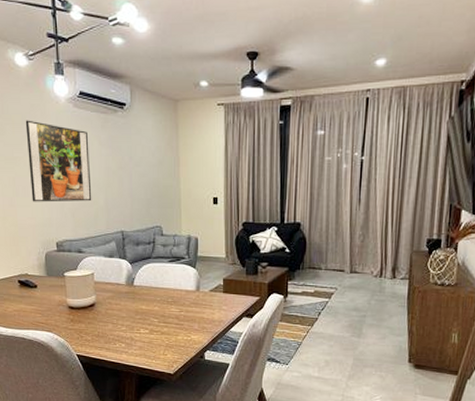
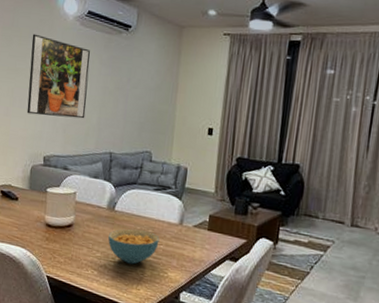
cereal bowl: none [131,300,180,333] -> present [108,228,160,264]

